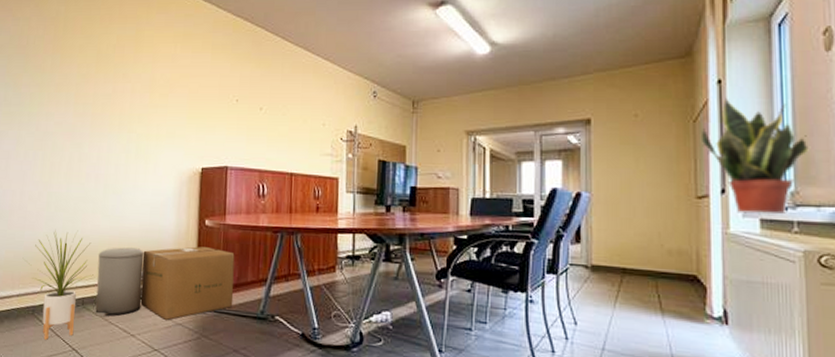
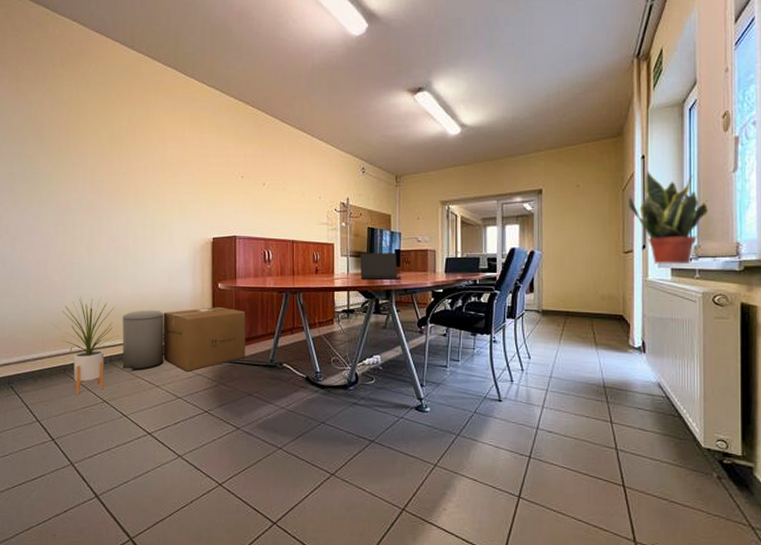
laptop: none [368,189,416,222] -> present [360,253,401,280]

